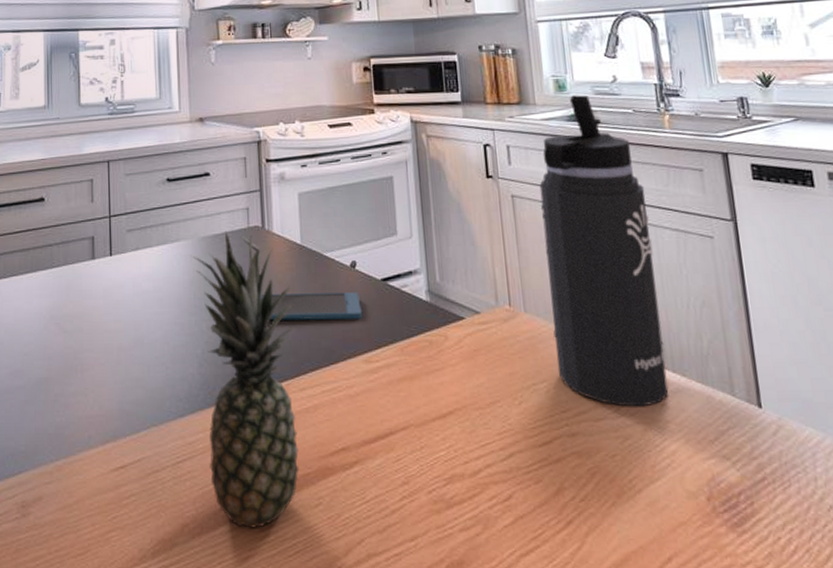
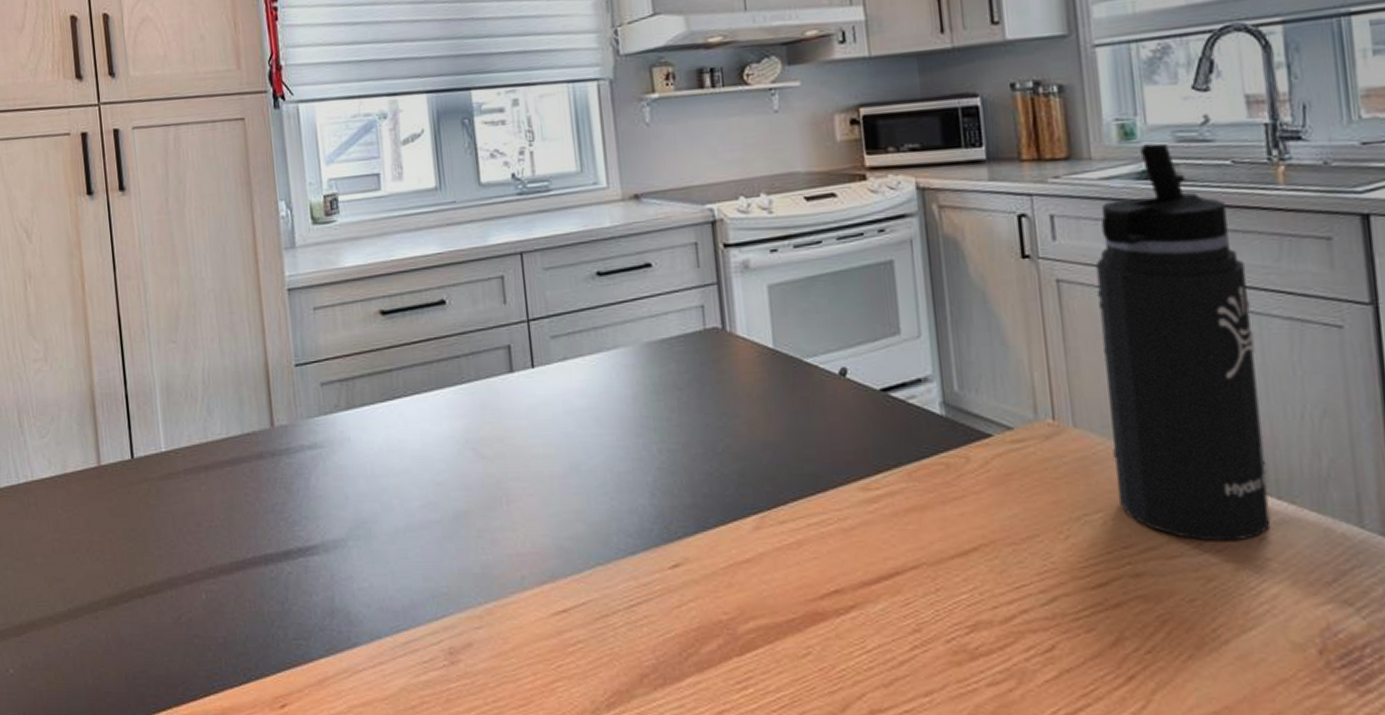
fruit: present [191,230,300,528] -> none [633,334,782,680]
smartphone: present [261,292,362,321] -> none [724,406,856,442]

